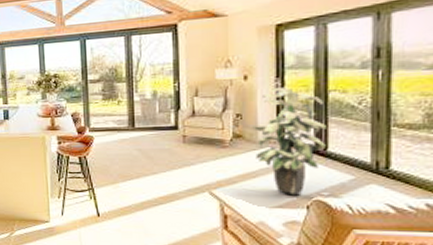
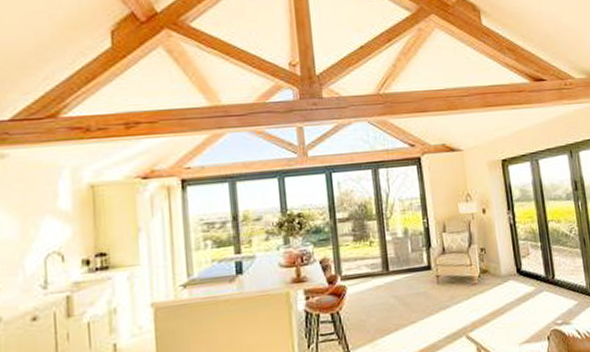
indoor plant: present [252,86,326,196] -> none [495,219,553,328]

